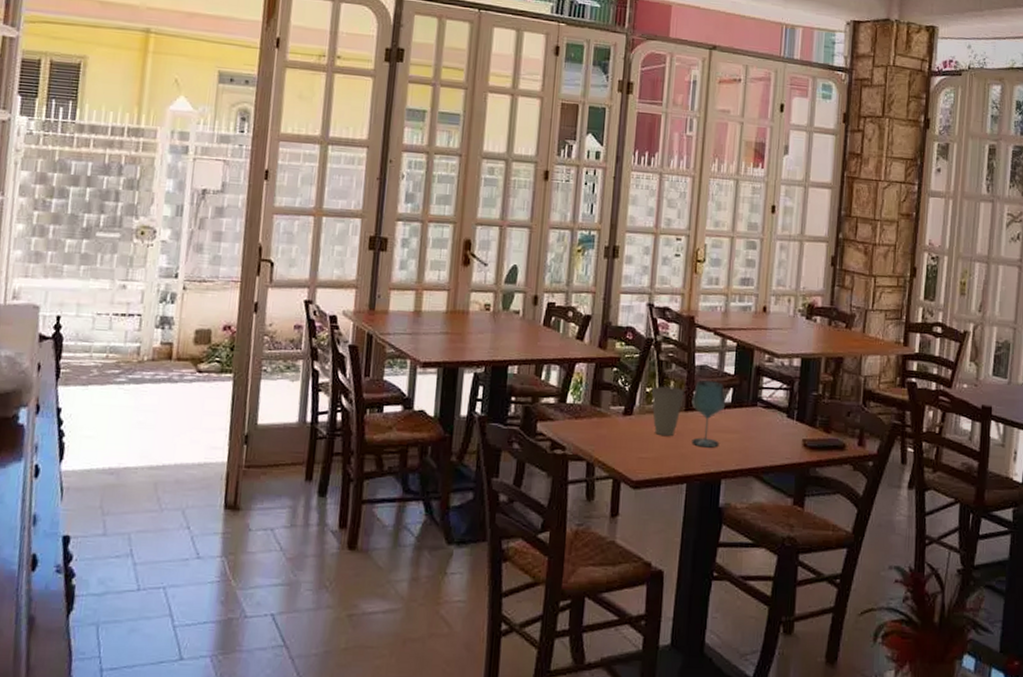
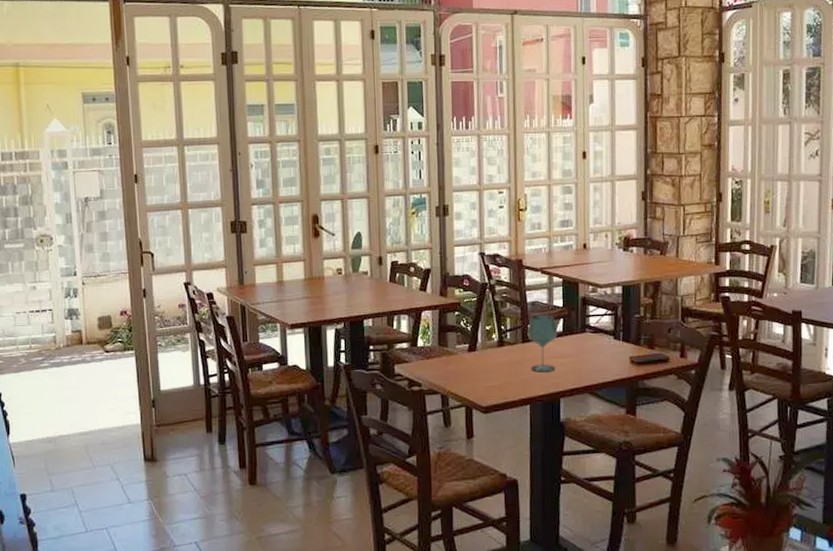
cup: present [651,386,684,437] -> none [490,323,520,367]

